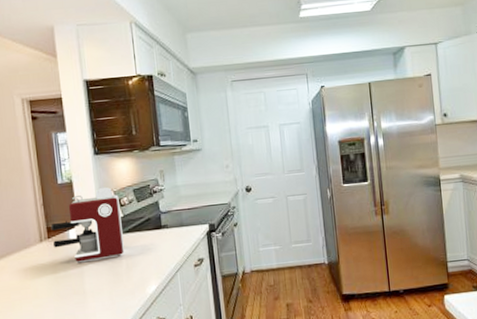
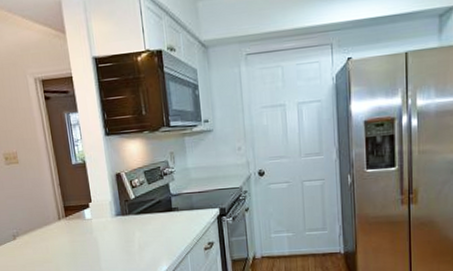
coffee maker: present [50,187,124,262] -> none [67,168,137,240]

